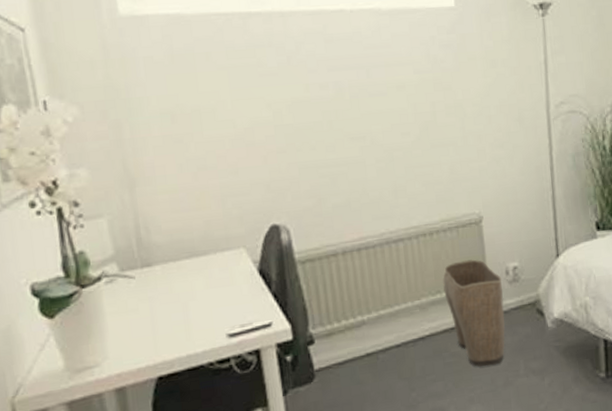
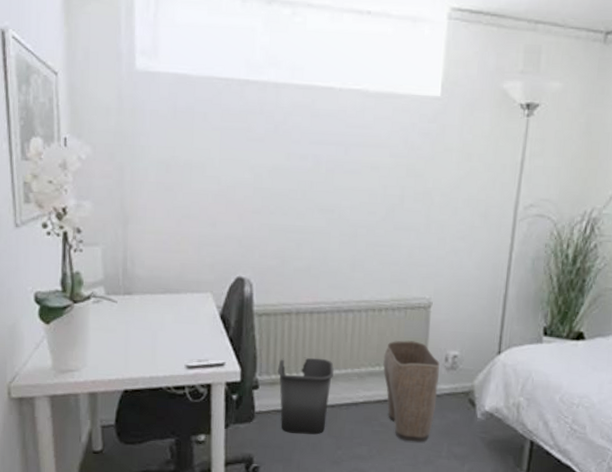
waste bin: none [331,296,395,385] -> present [277,357,334,435]

